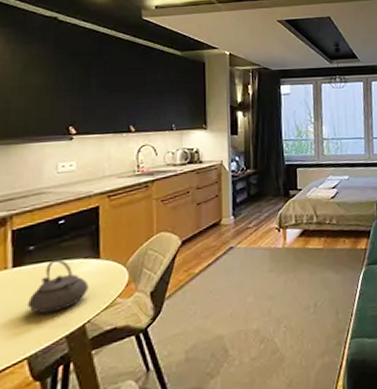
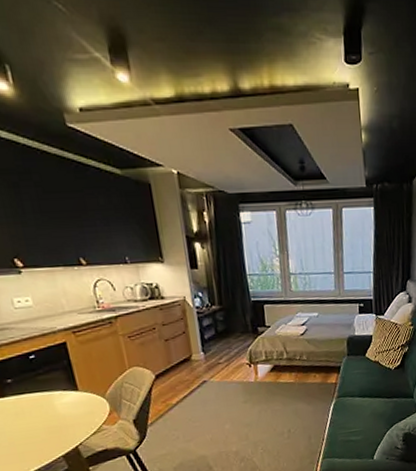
teapot: present [26,259,89,314] -> none [19,391,74,438]

